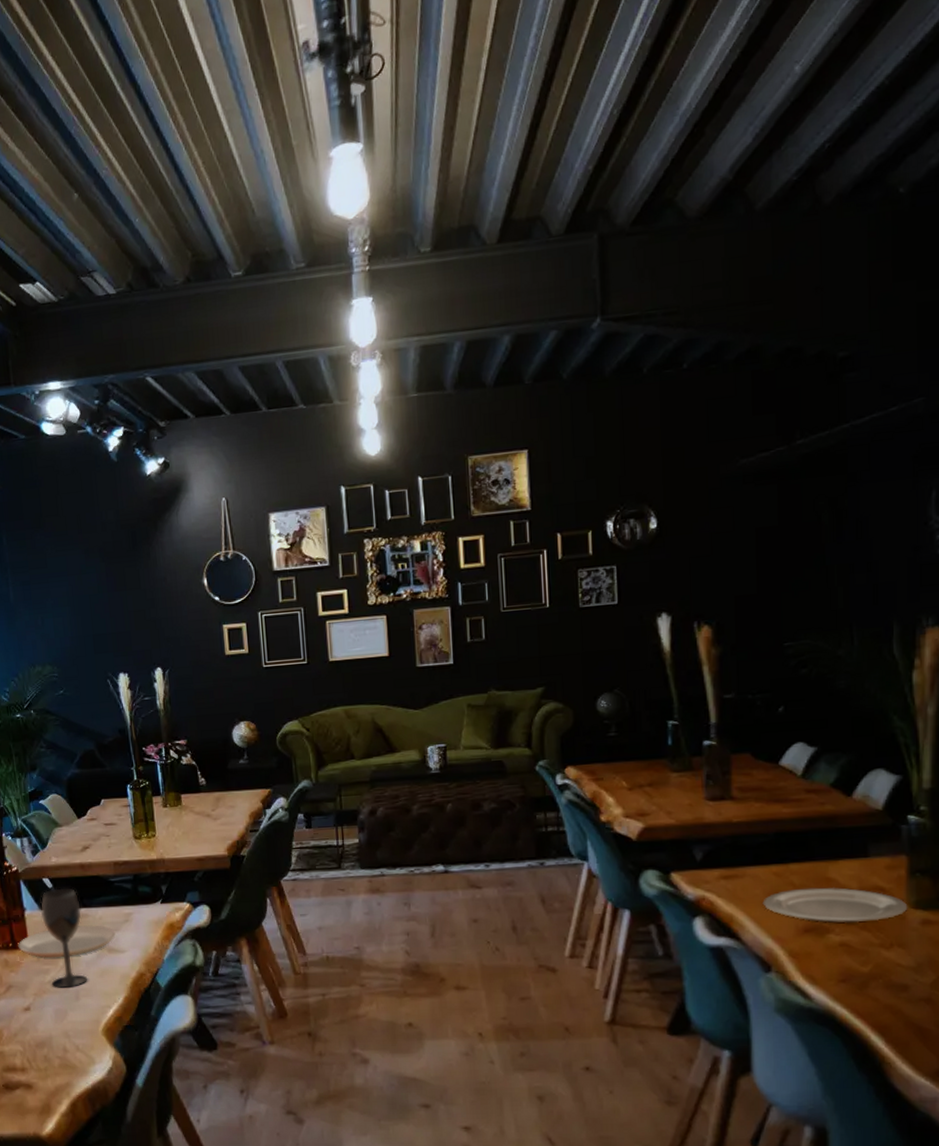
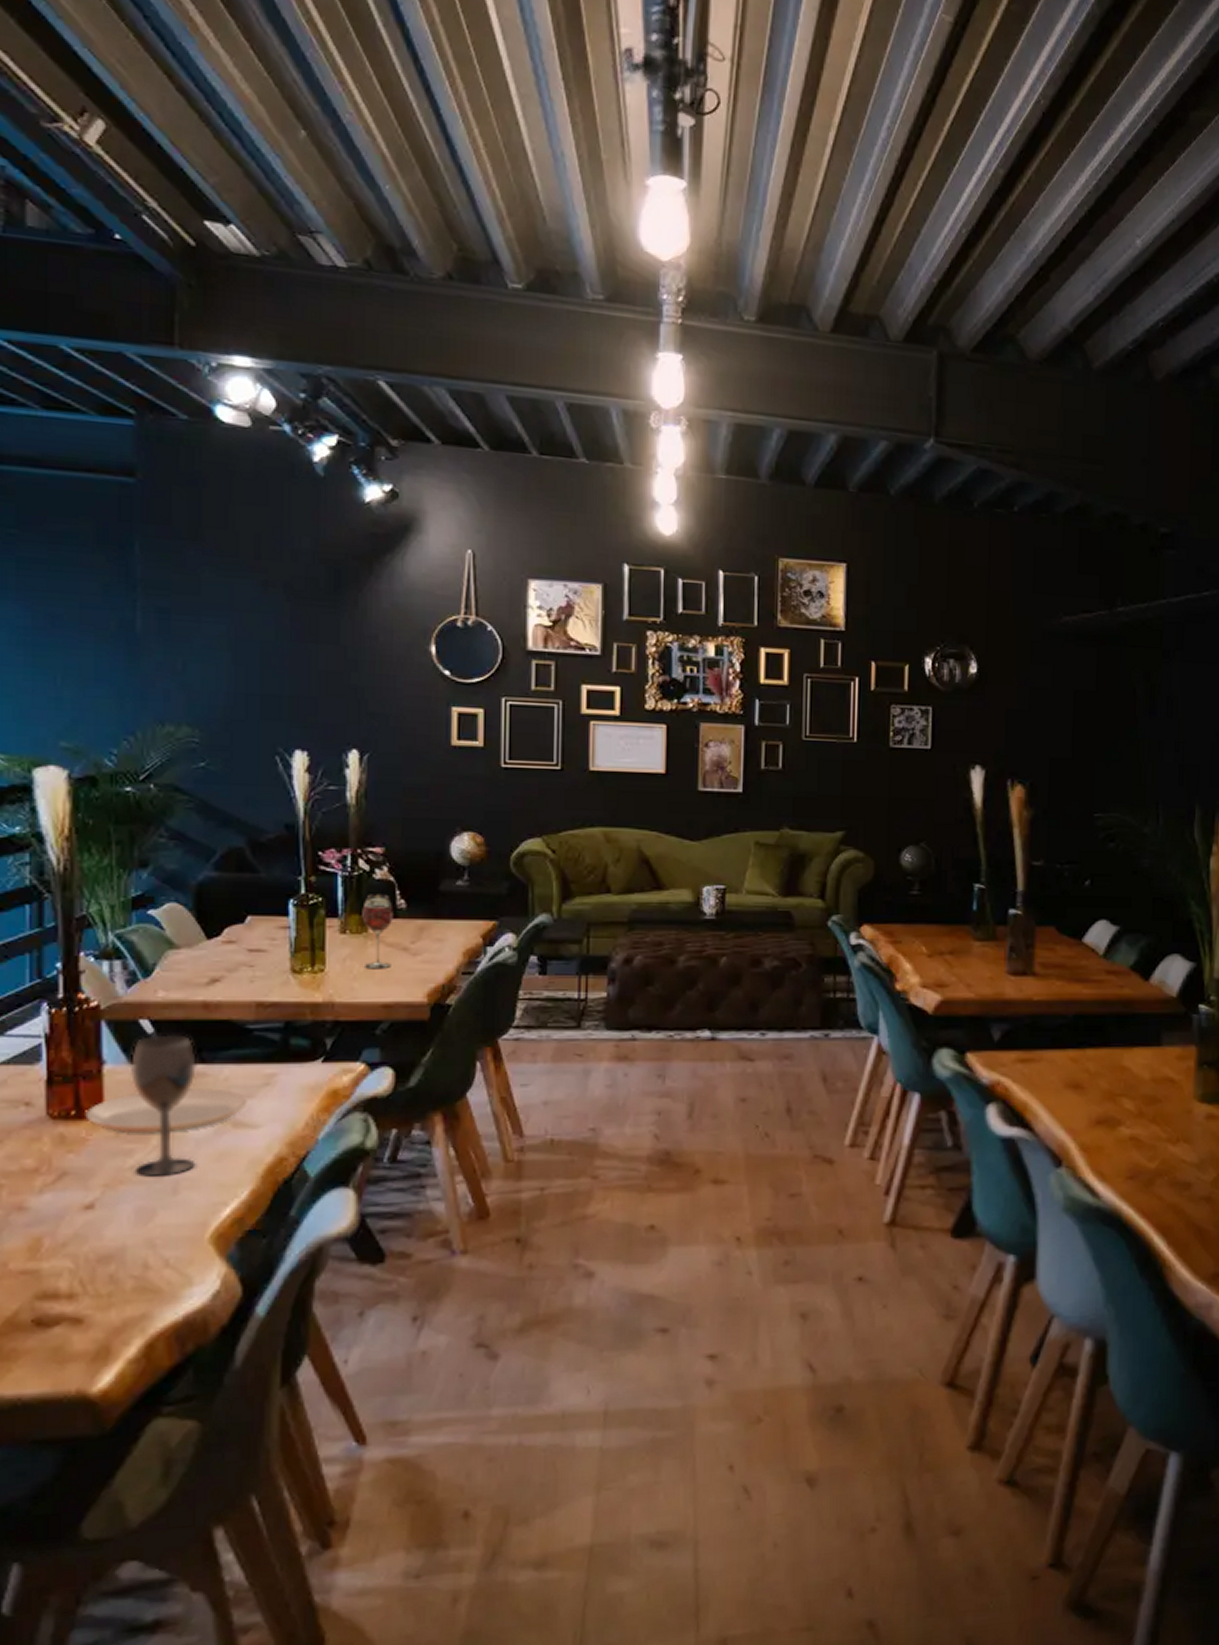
wineglass: none [176,775,200,832] -> present [362,894,394,968]
plate: present [762,887,908,924] -> none [1057,1076,1195,1116]

